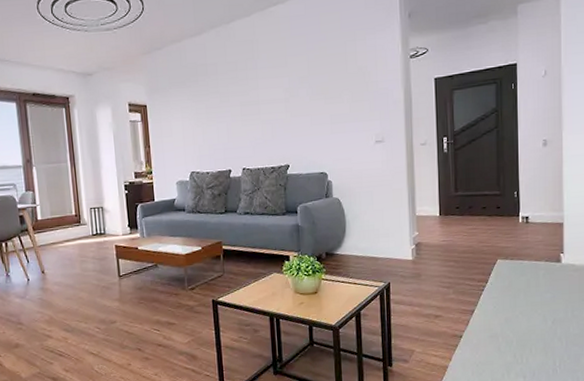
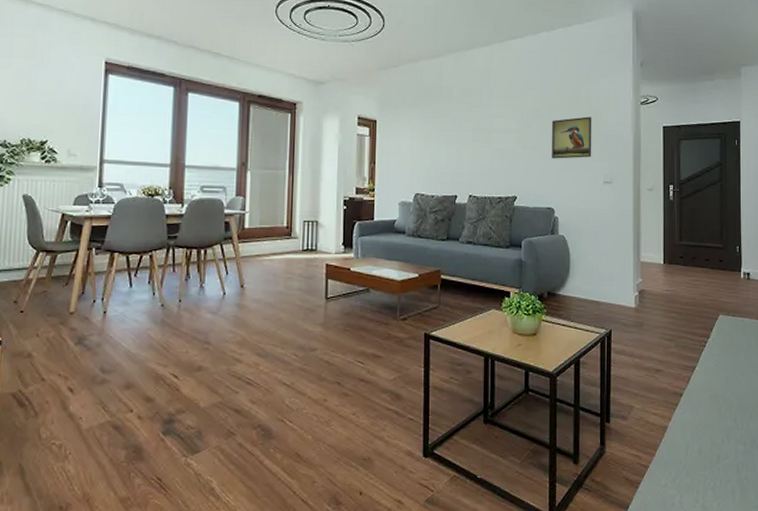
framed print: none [320,77,362,124] -> present [552,116,592,159]

